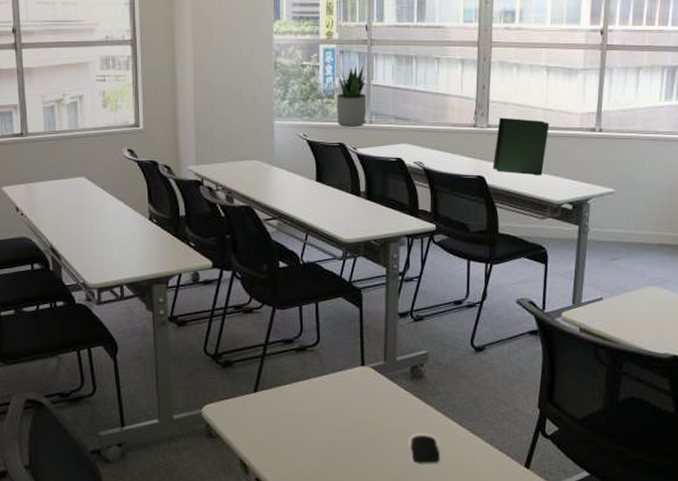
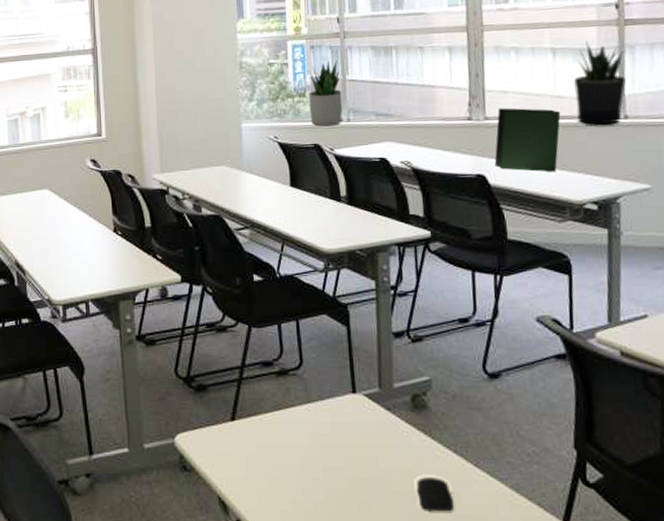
planter: none [561,61,605,136] -> present [573,41,626,125]

